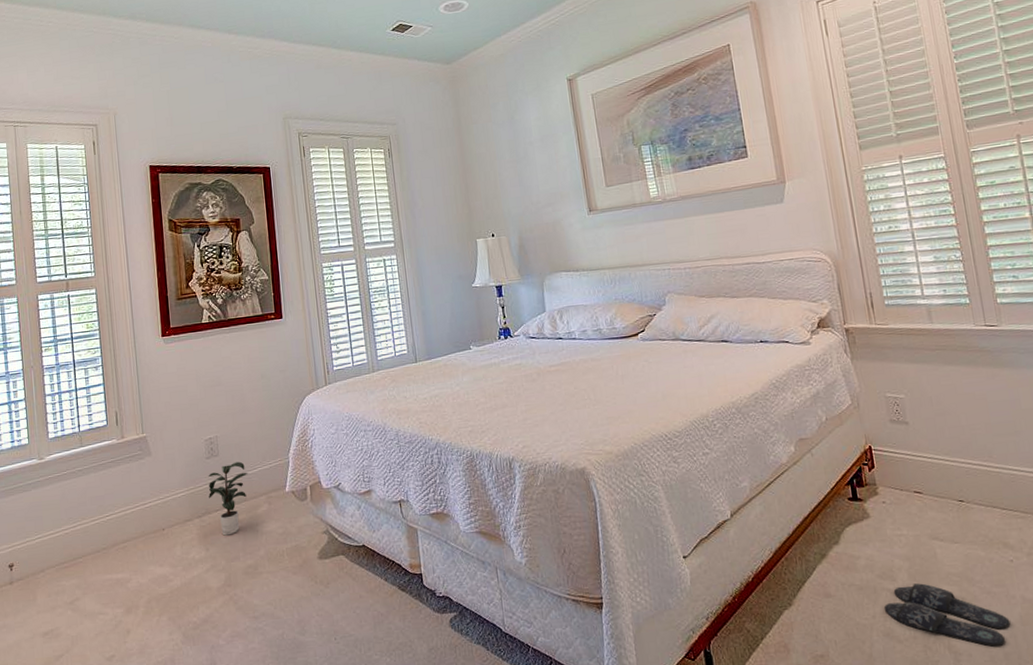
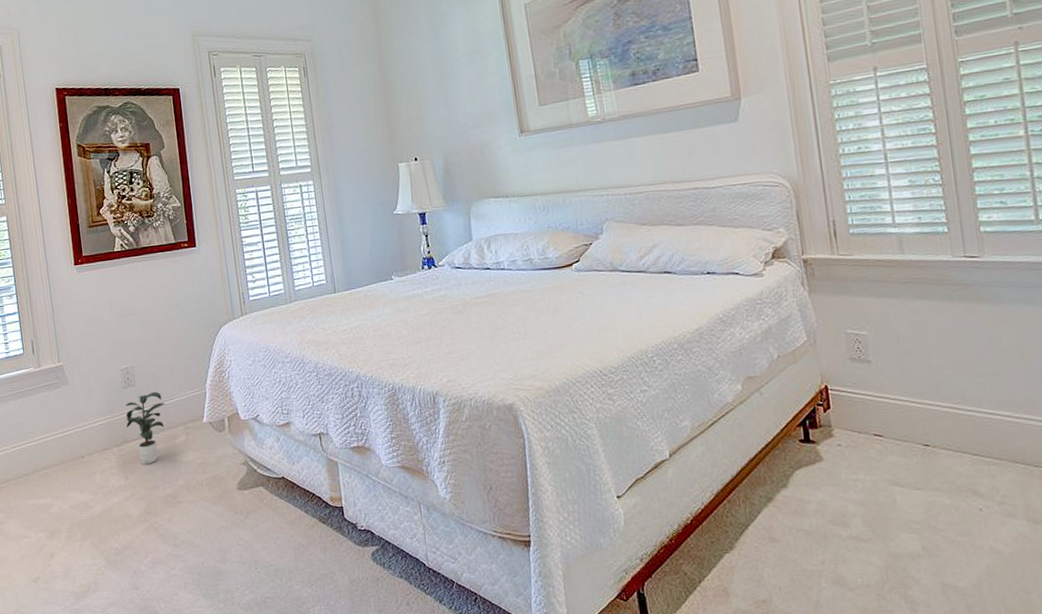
slippers: present [884,583,1011,647] -> none [835,530,976,598]

